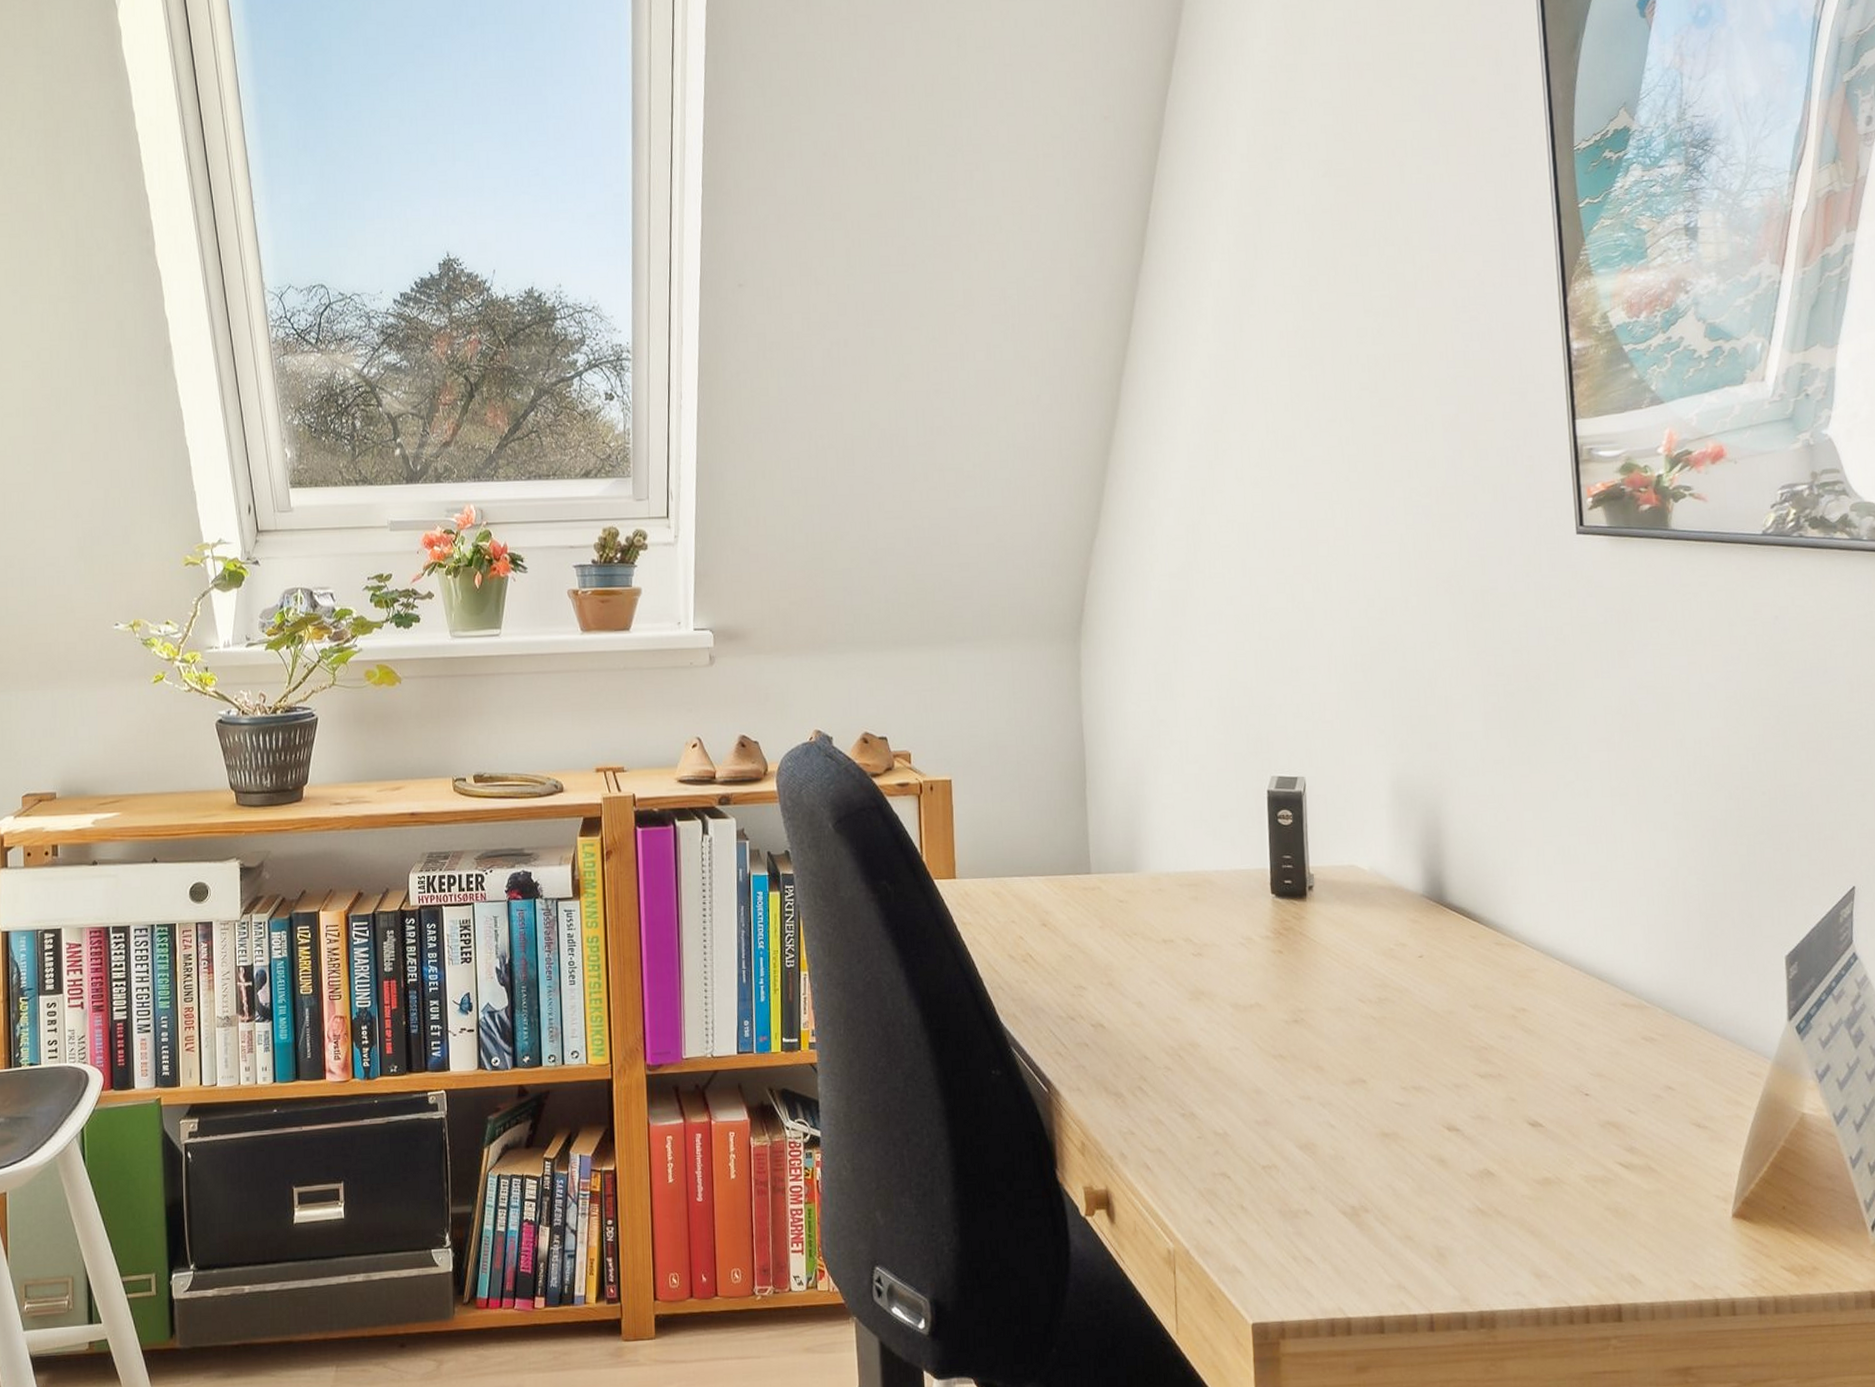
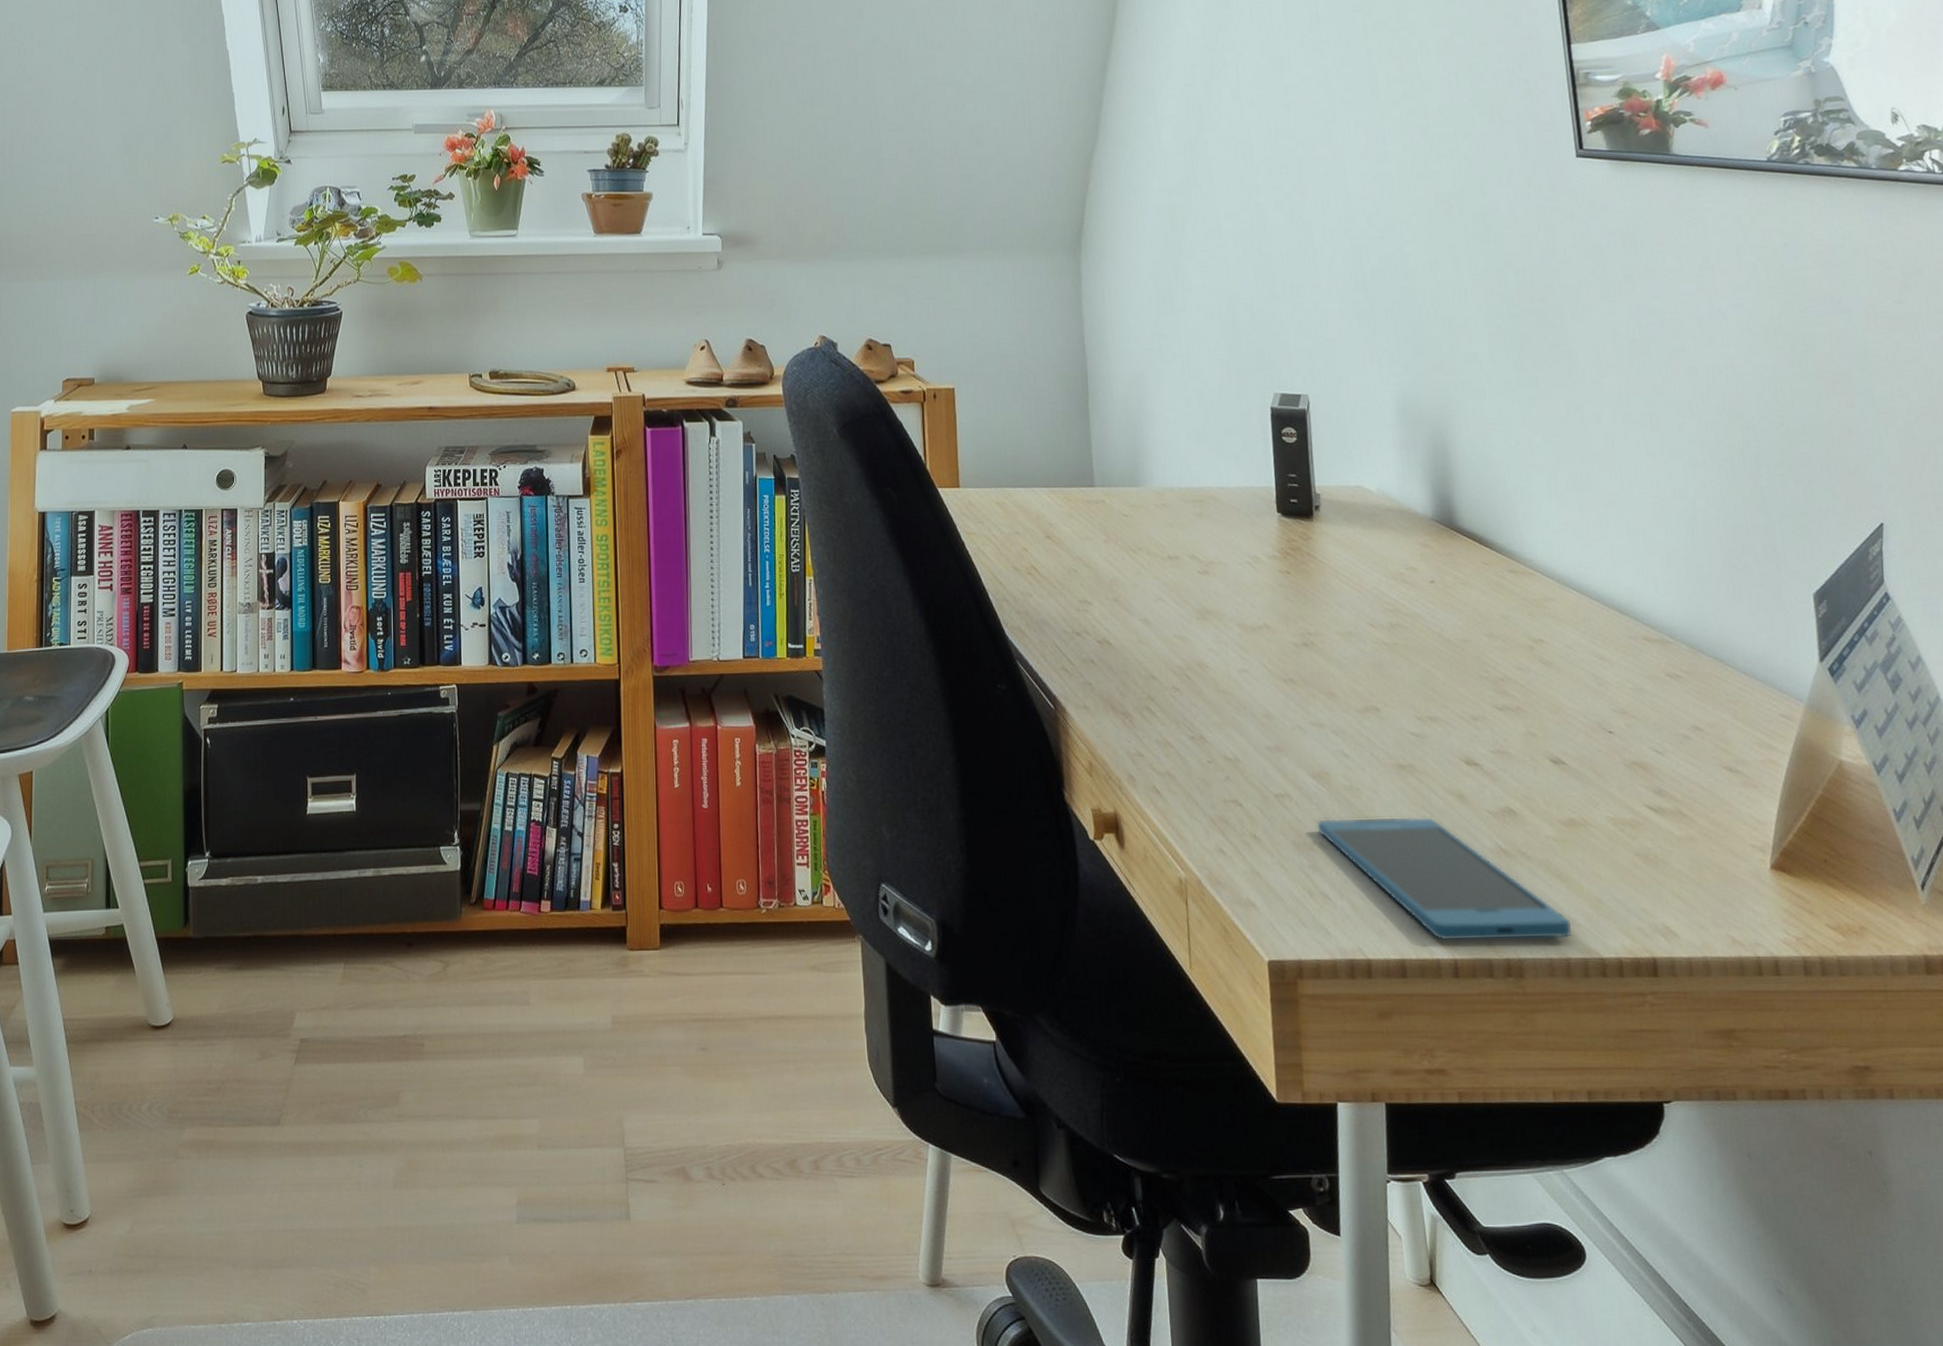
smartphone: none [1301,1181,1544,1298] -> present [1316,816,1573,942]

